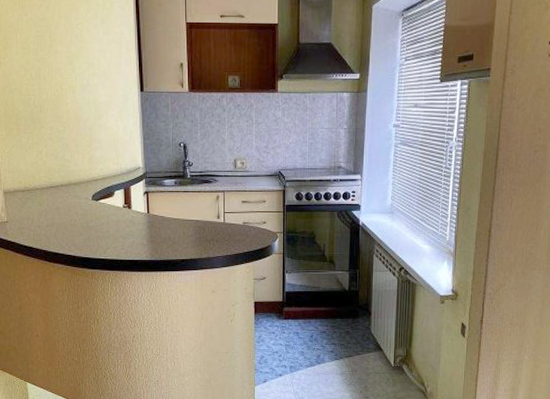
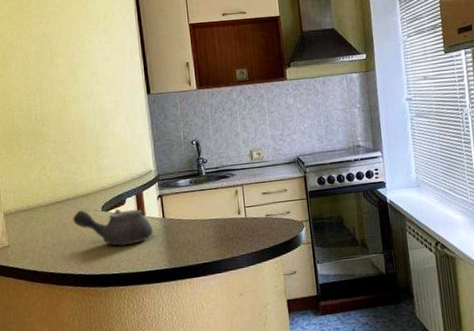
teapot: none [65,197,137,234] -> present [73,208,153,246]

